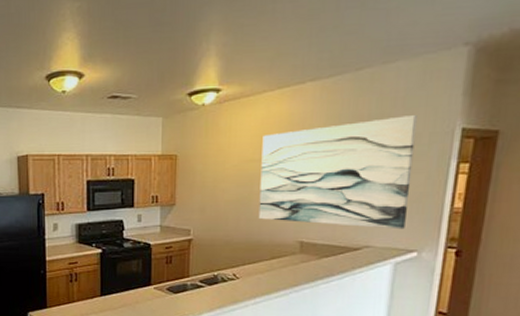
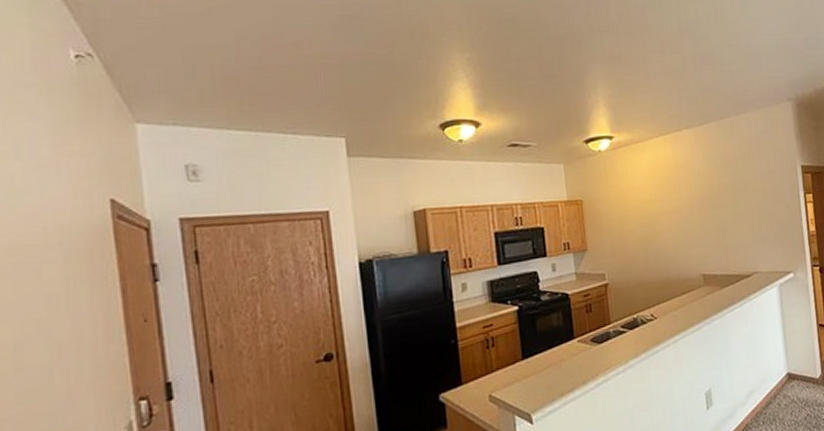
wall art: present [258,115,417,230] -> none [655,156,780,257]

